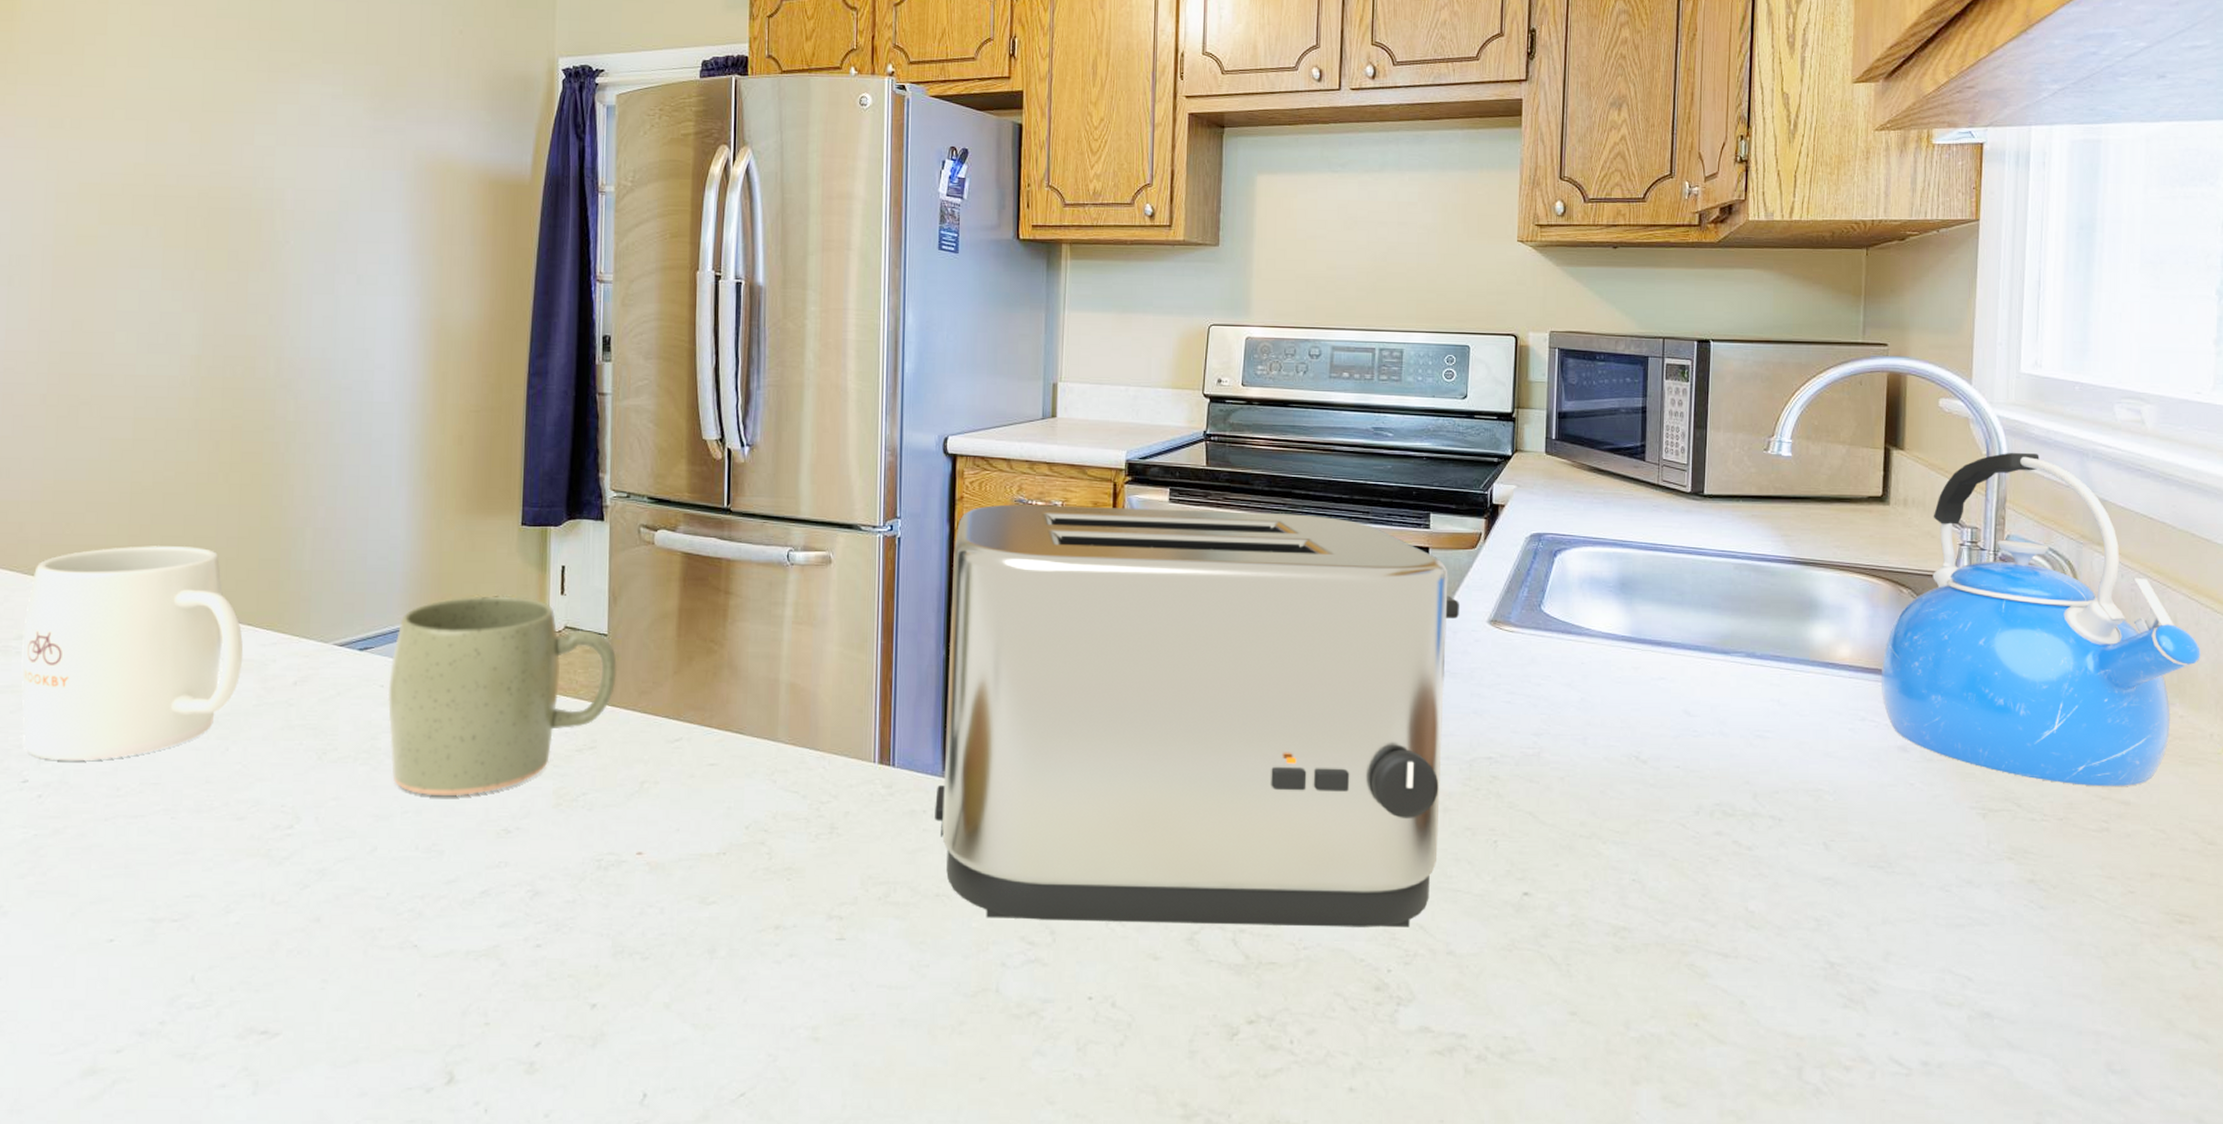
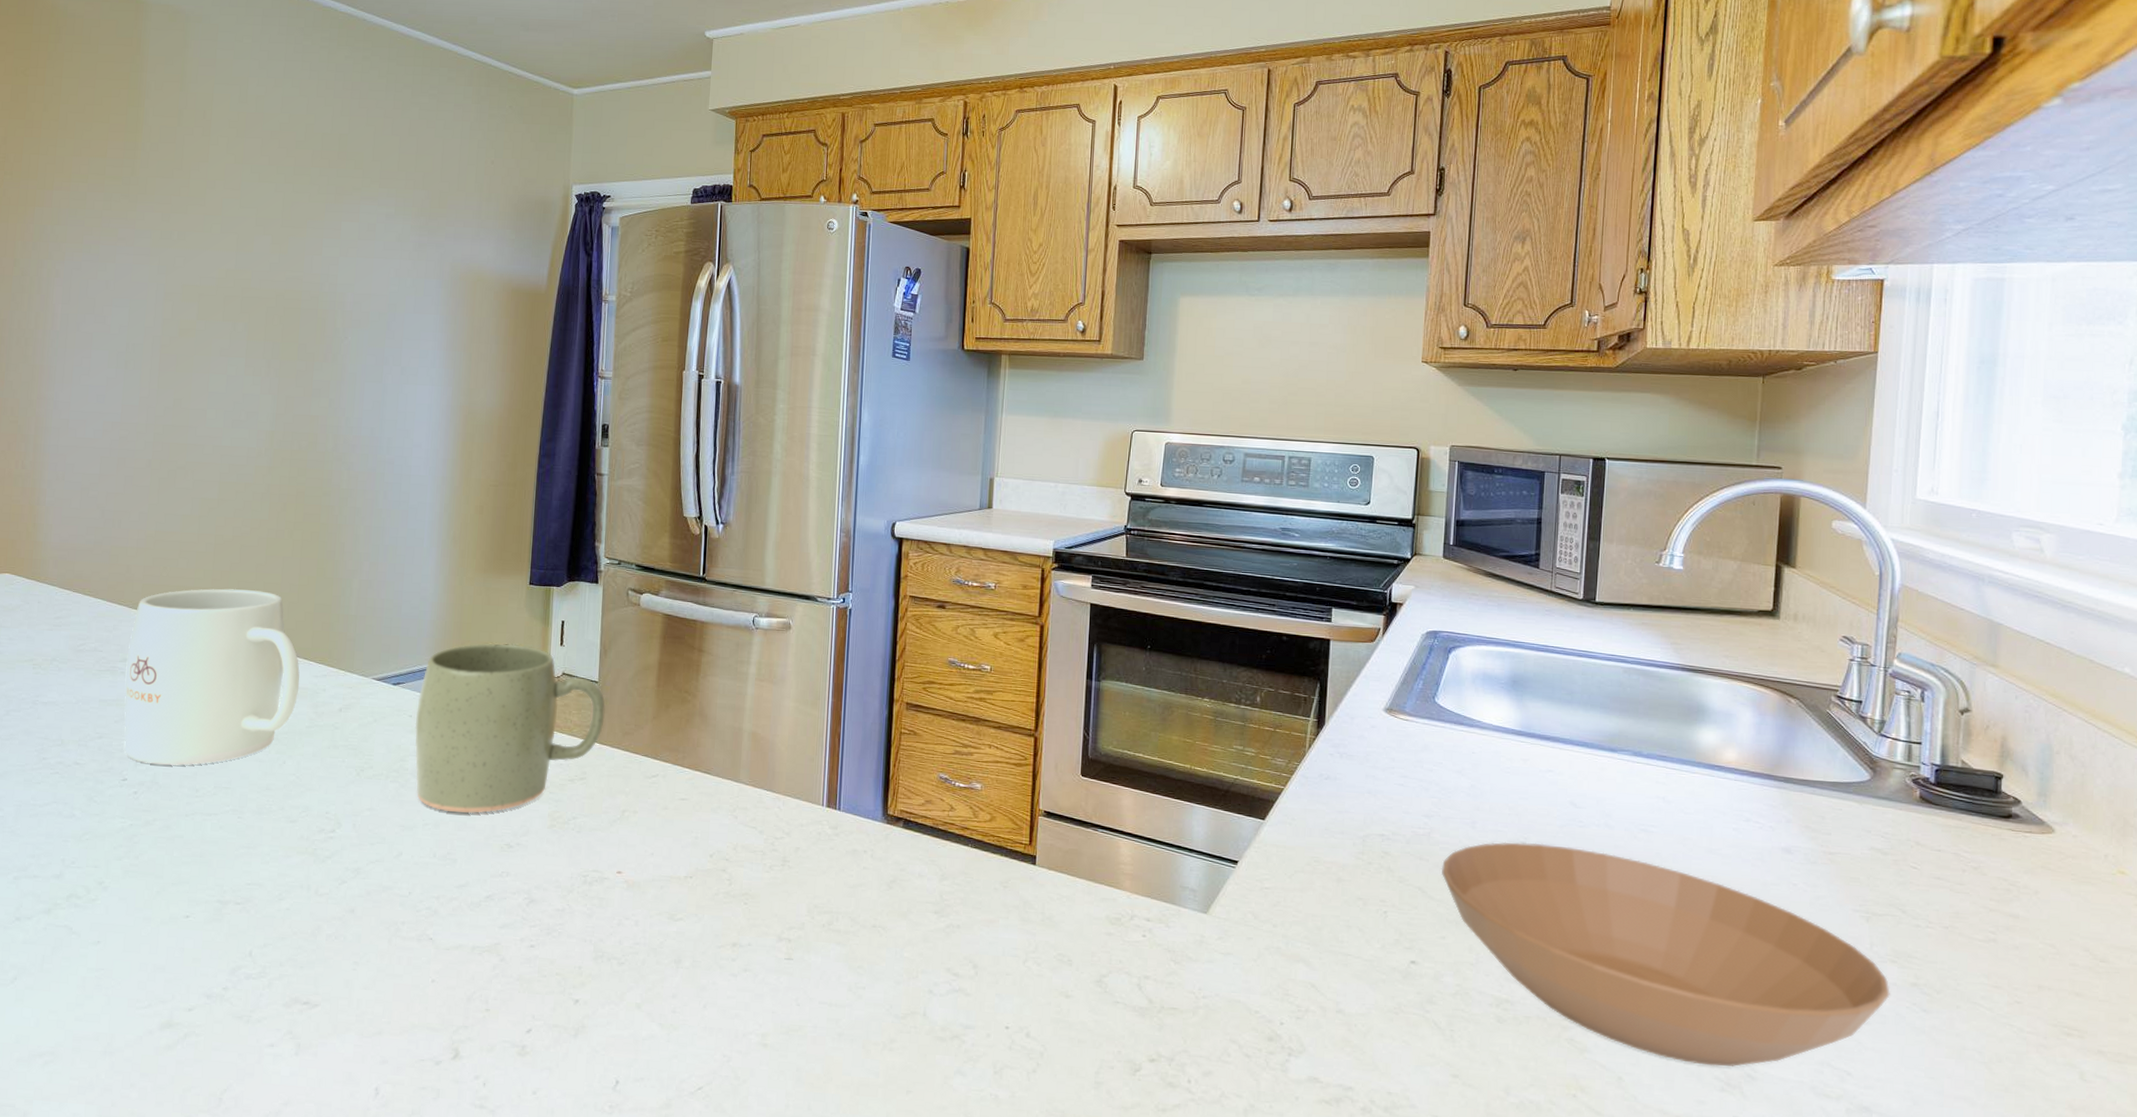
toaster: present [935,504,1459,928] -> none [874,584,1357,985]
bowl: none [1552,756,2008,982] -> present [1441,842,1890,1067]
kettle: present [1881,452,2200,787] -> none [1766,574,2097,901]

